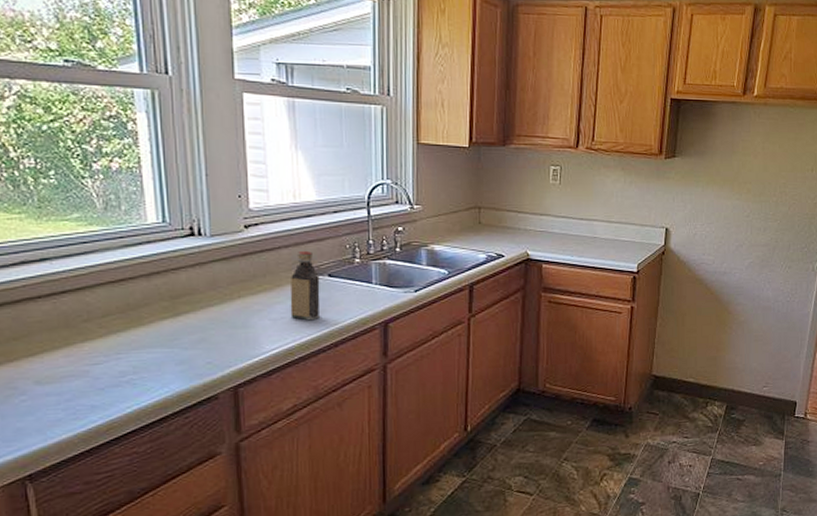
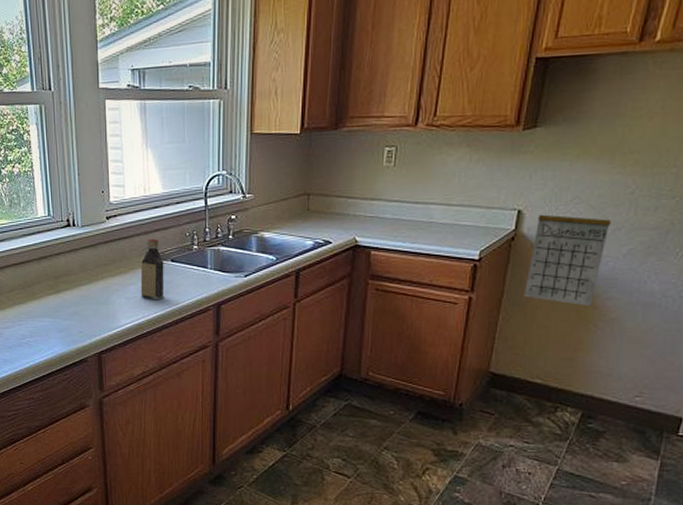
calendar: none [675,219,736,312] -> present [524,198,612,307]

